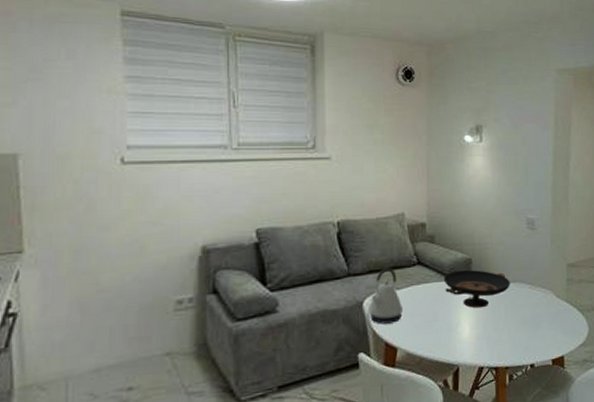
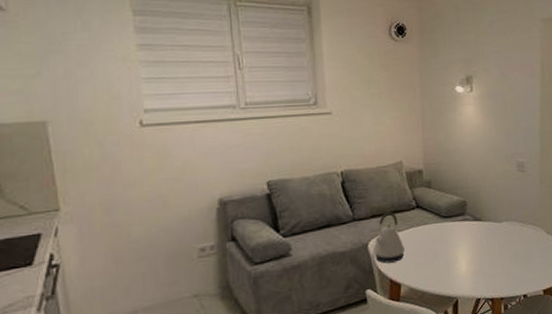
decorative bowl: present [443,269,510,309] -> none [441,211,503,246]

